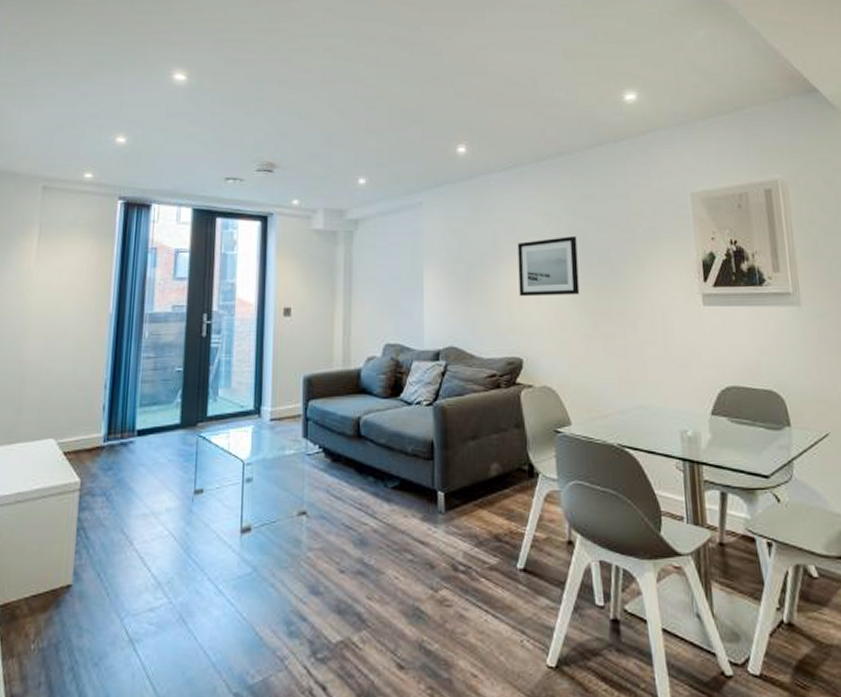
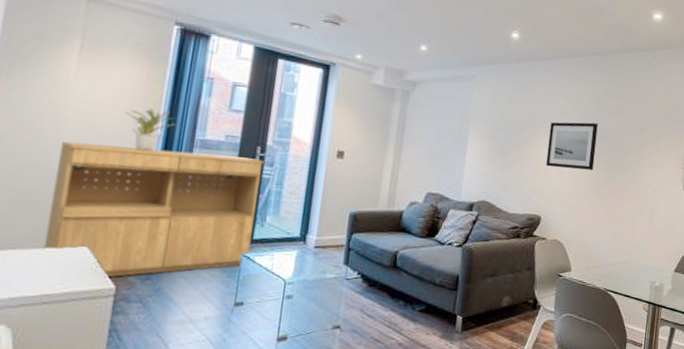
bookcase: none [15,327,211,471] -> present [43,141,264,278]
potted plant: none [79,287,126,333] -> present [125,108,176,152]

